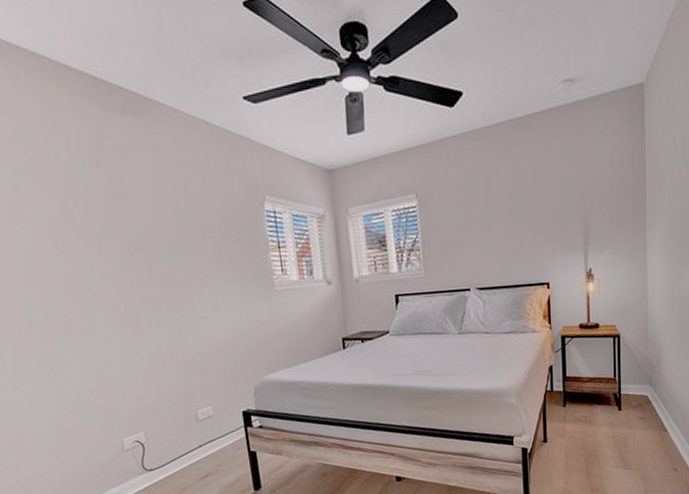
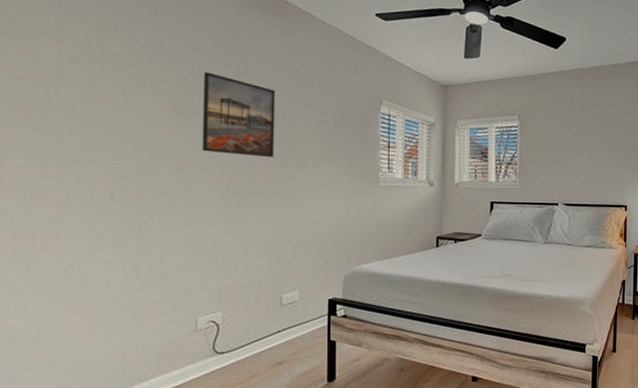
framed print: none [80,189,165,275] -> present [201,71,276,157]

